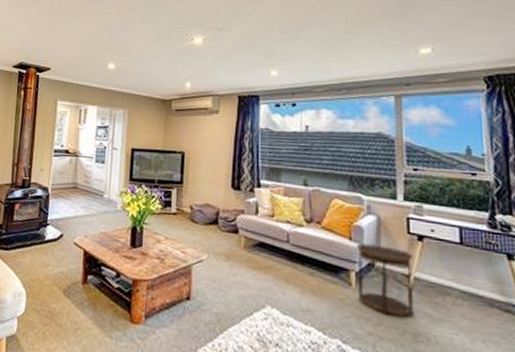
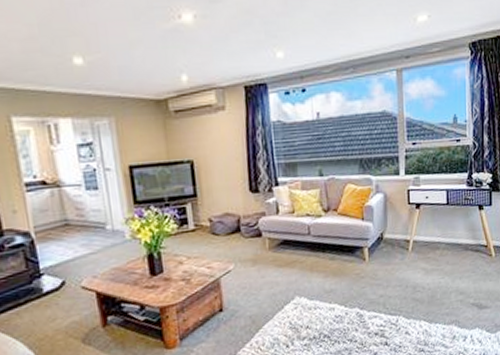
side table: present [356,243,414,317] -> none [368,219,413,278]

